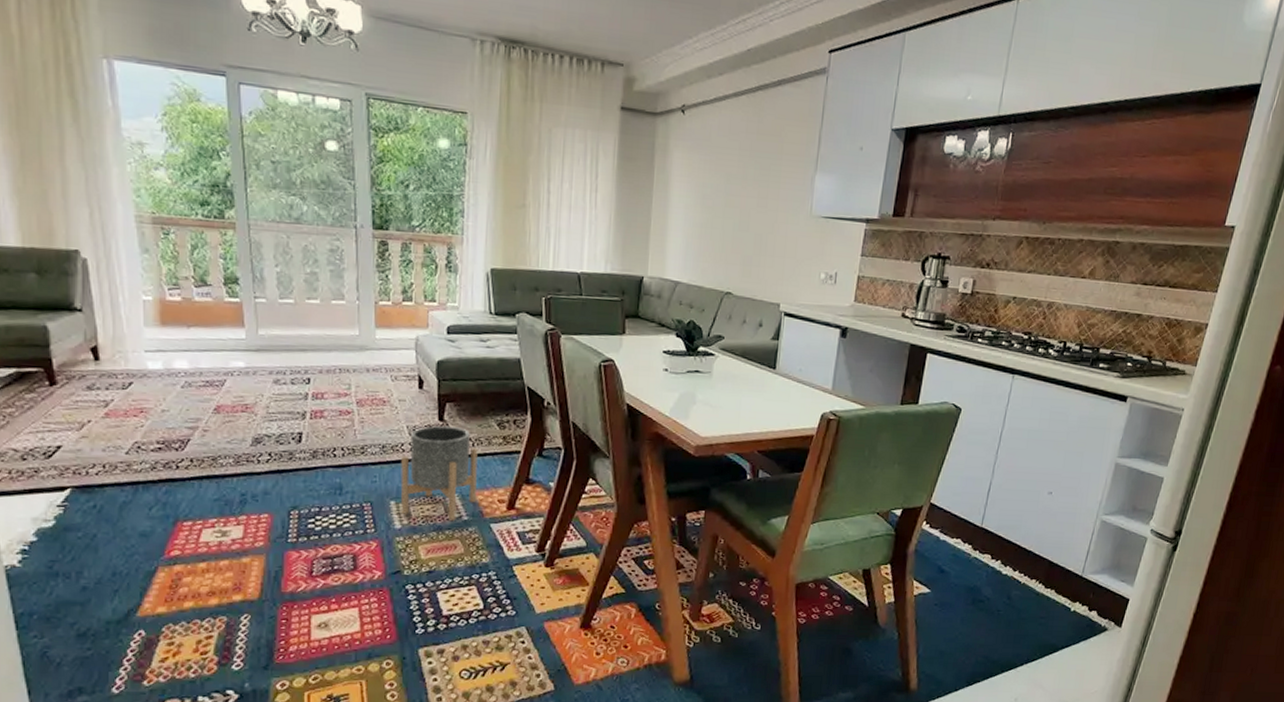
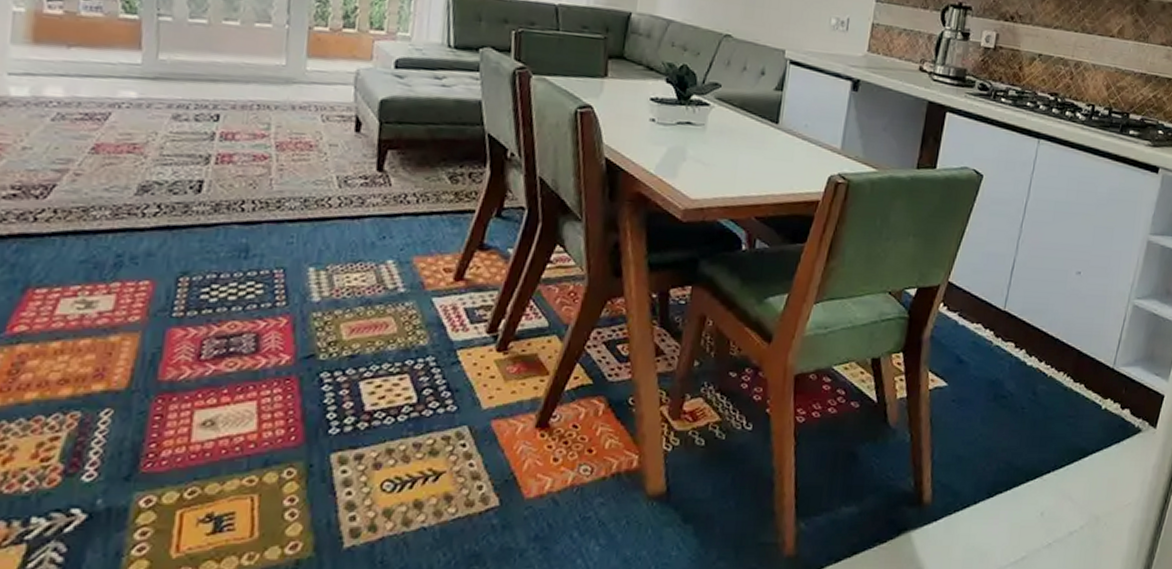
planter: present [400,425,478,520] -> none [321,176,423,293]

